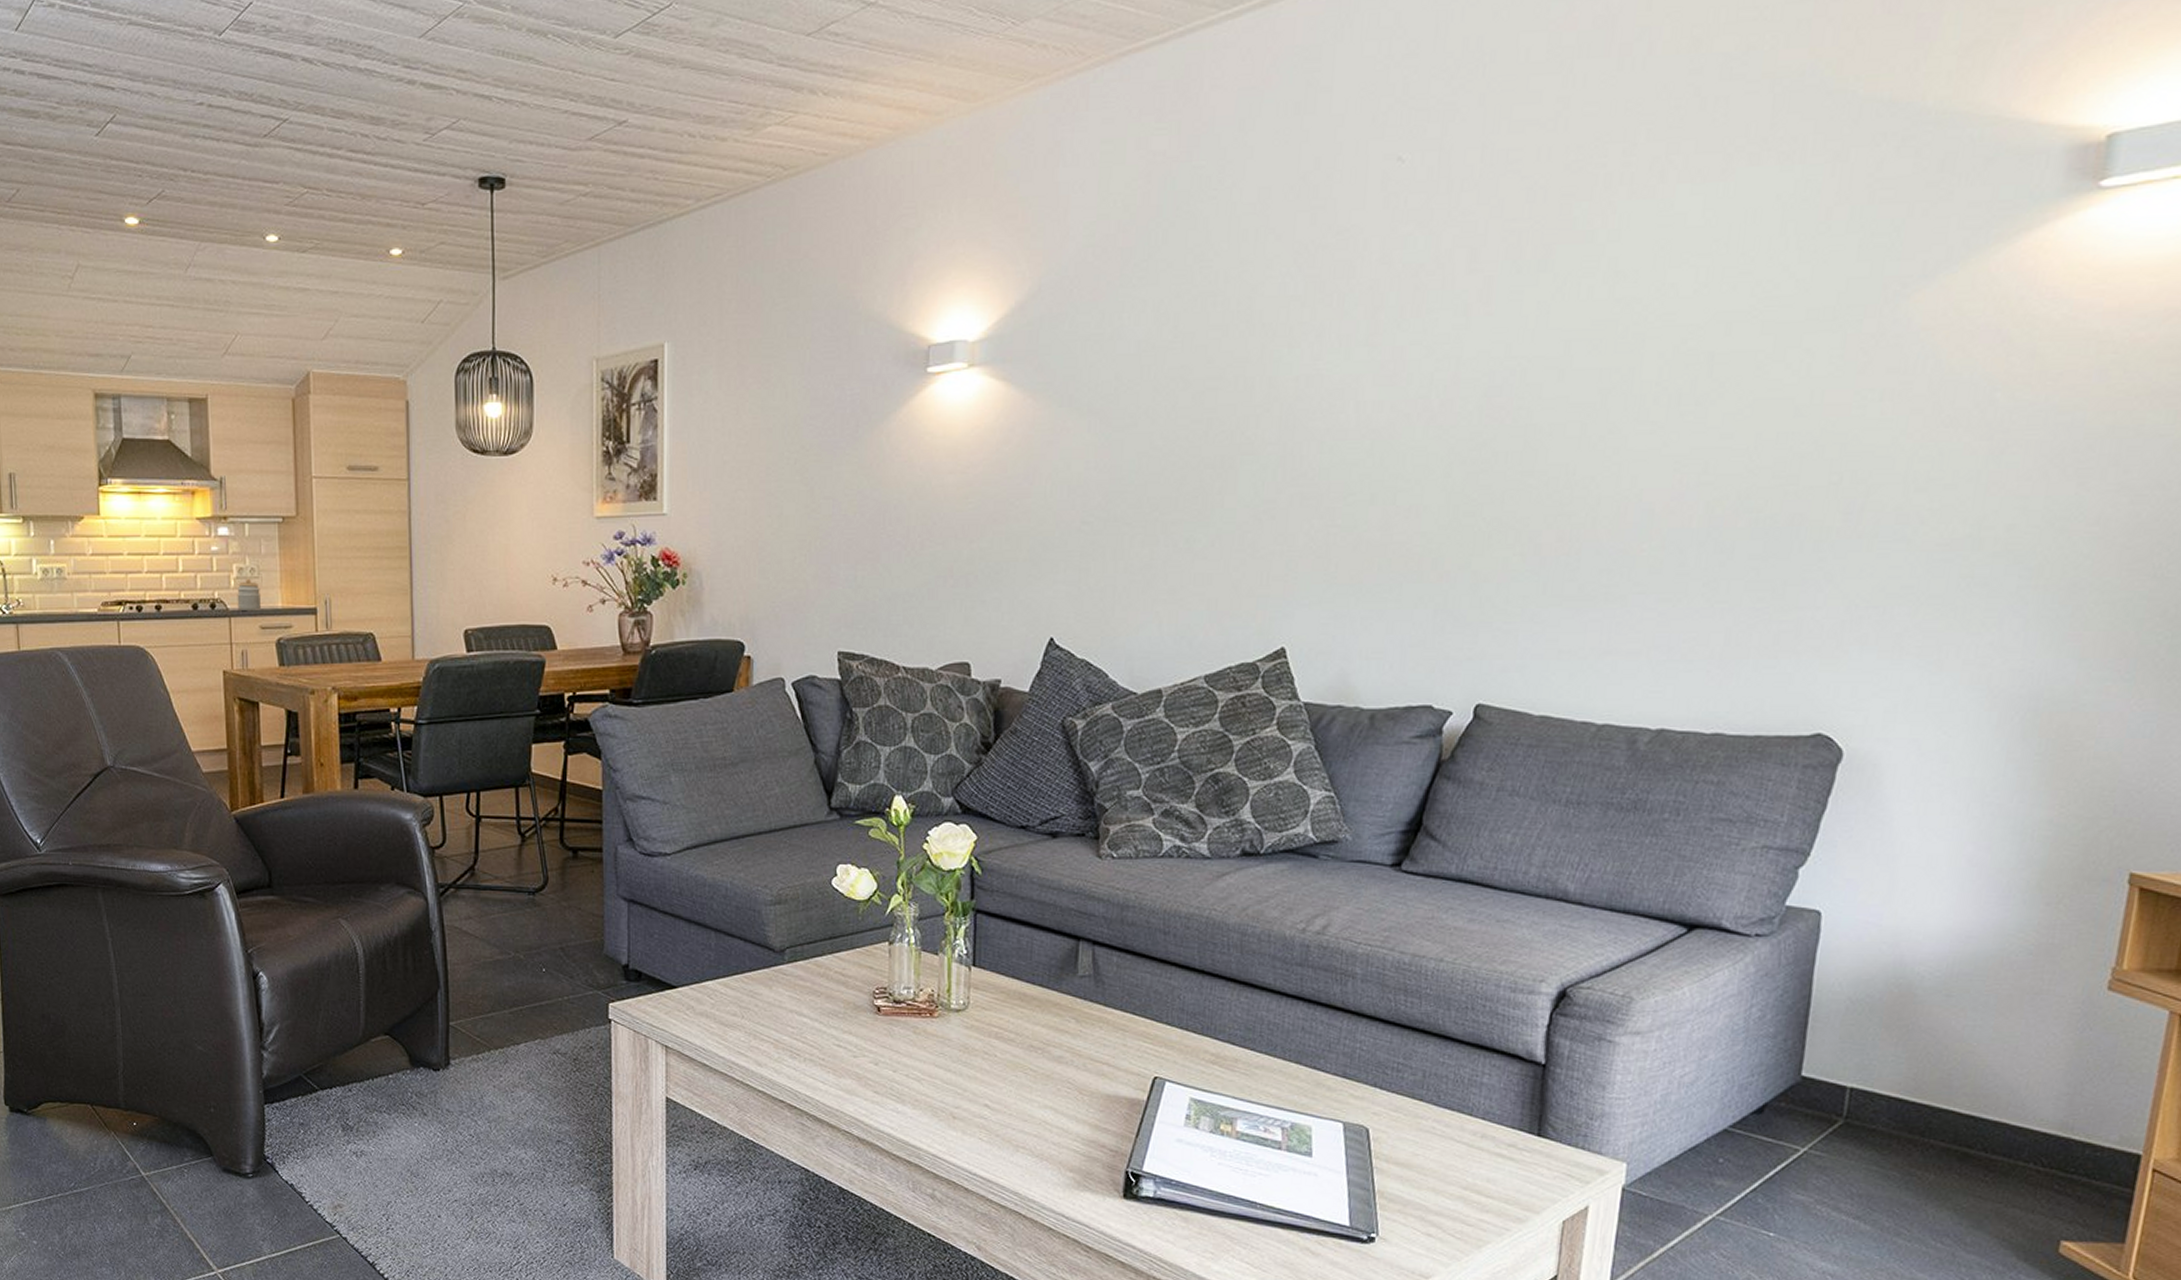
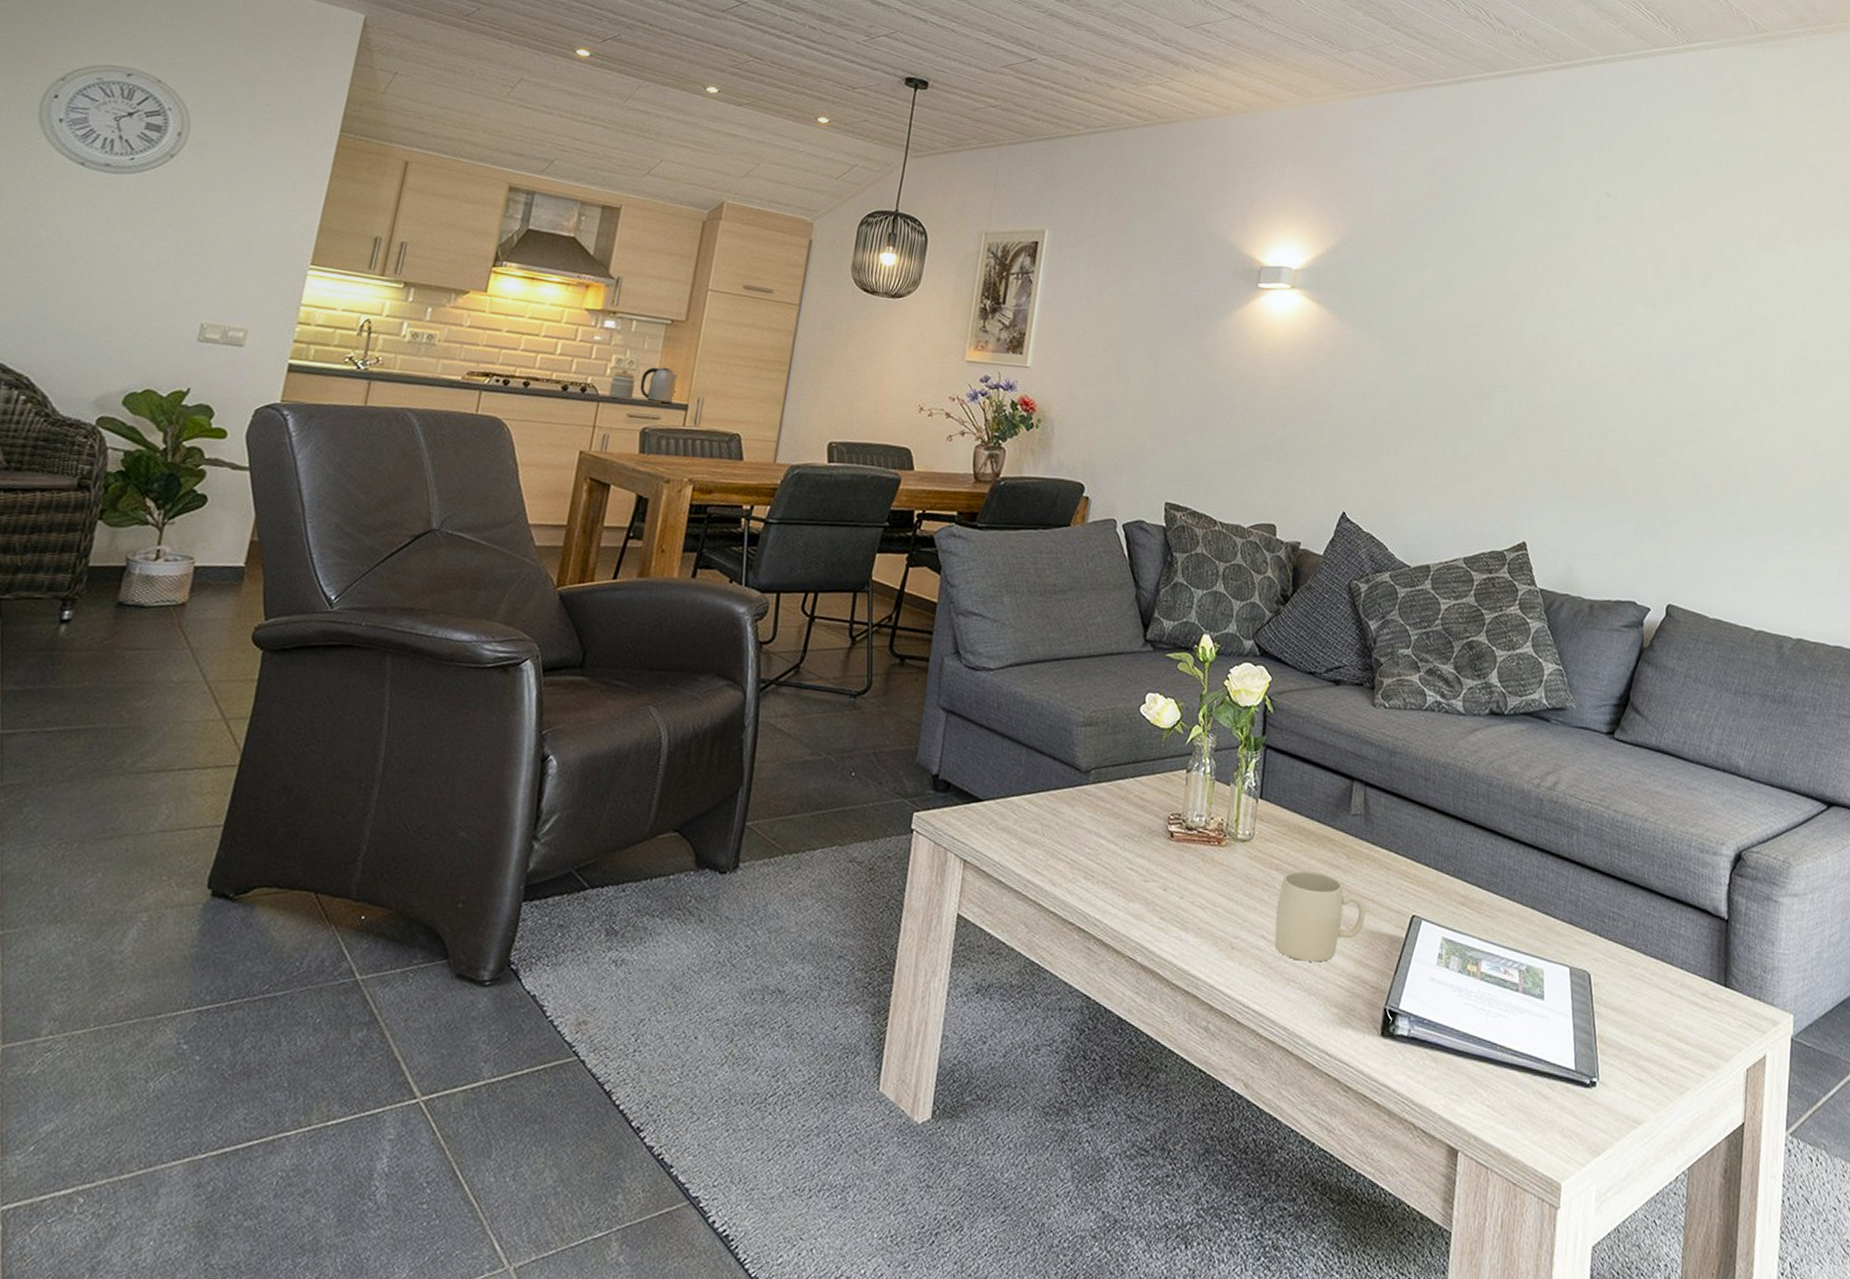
kettle: none [265,570,301,611] -> present [639,367,677,406]
mug: none [999,1037,1100,1128] -> present [1274,870,1366,962]

